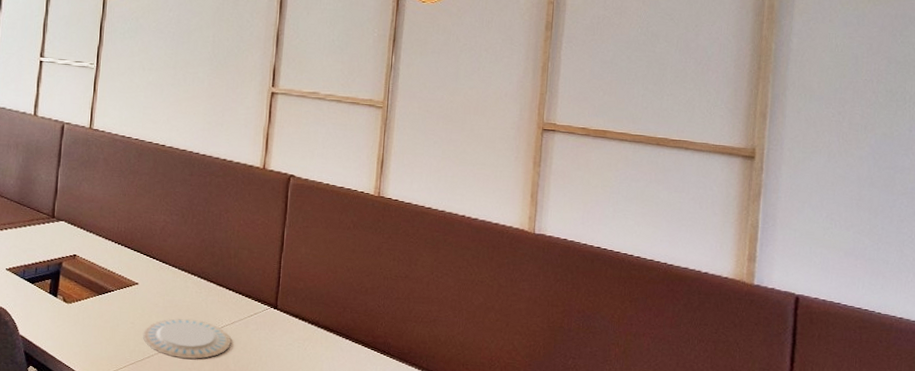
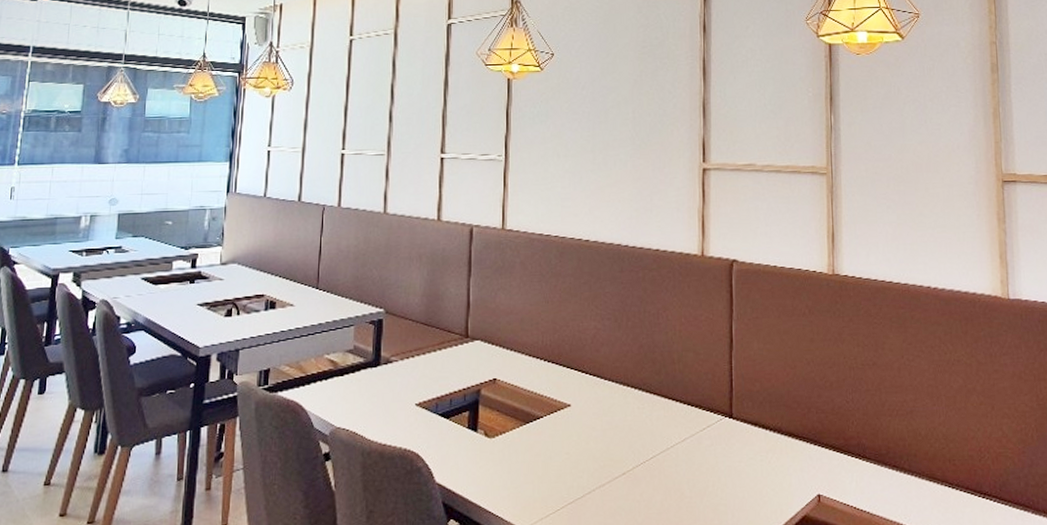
plate: present [142,318,231,359] -> none [580,440,684,489]

